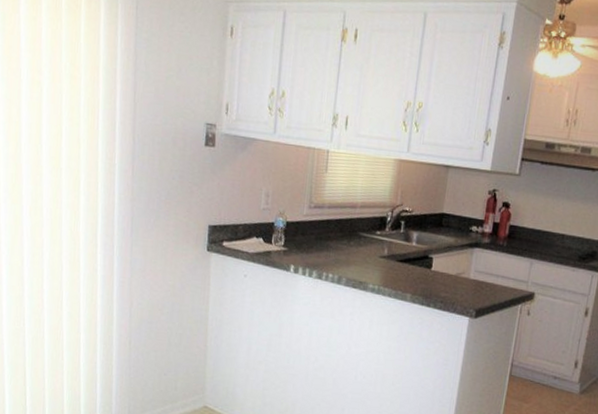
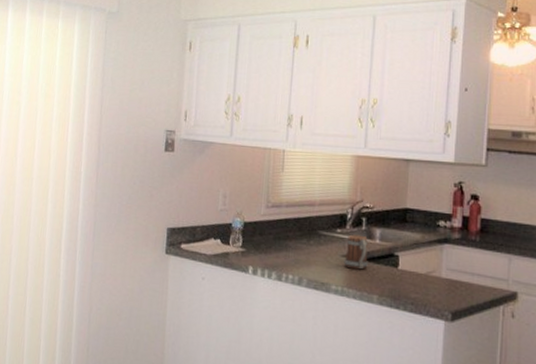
mug: none [381,237,405,271] -> present [344,234,368,270]

